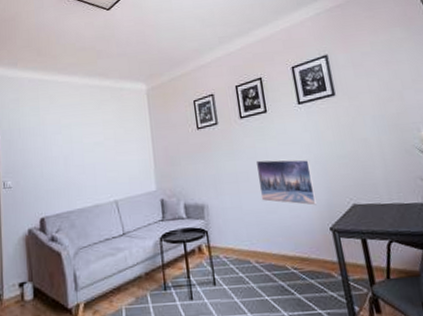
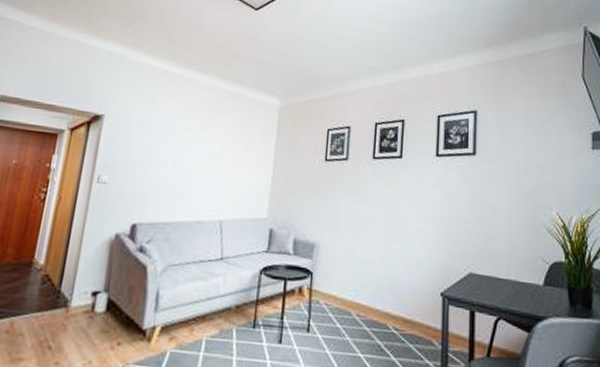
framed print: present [255,159,317,206] -> none [376,207,436,267]

